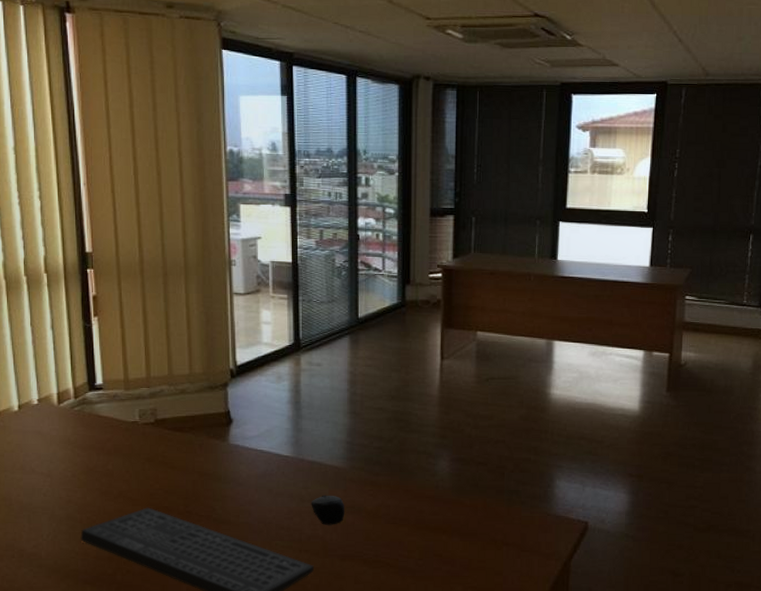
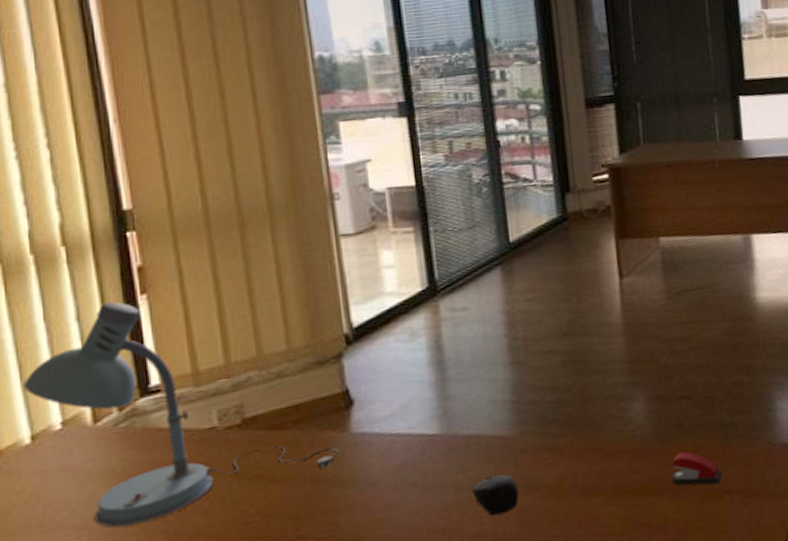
desk lamp: none [15,319,218,481] -> present [22,301,338,528]
stapler: none [463,506,504,536] -> present [672,451,722,486]

